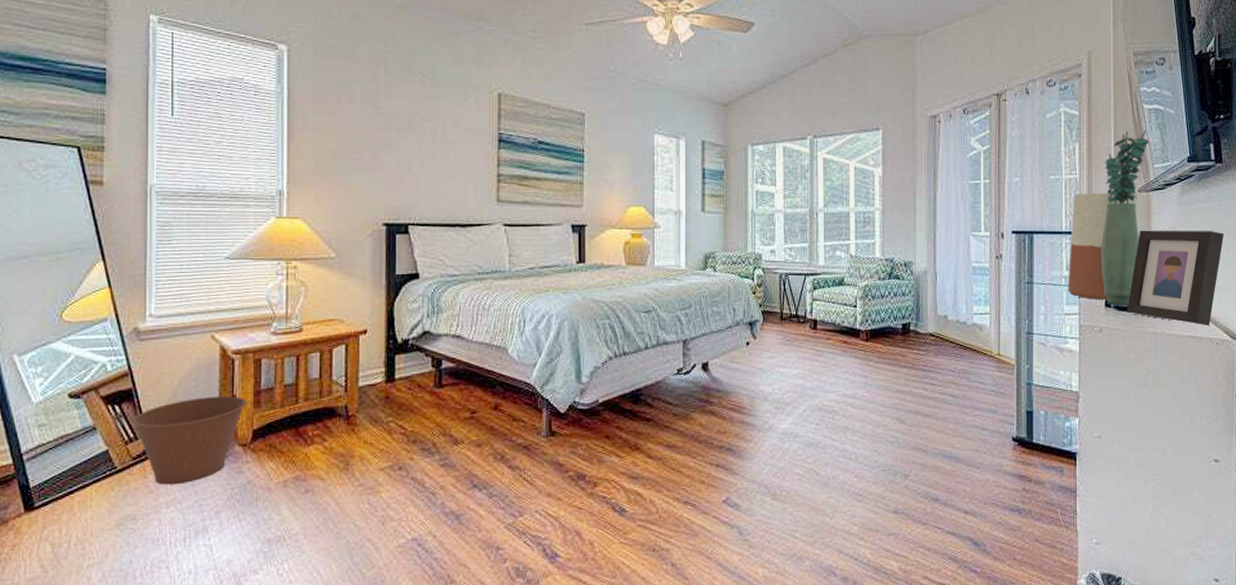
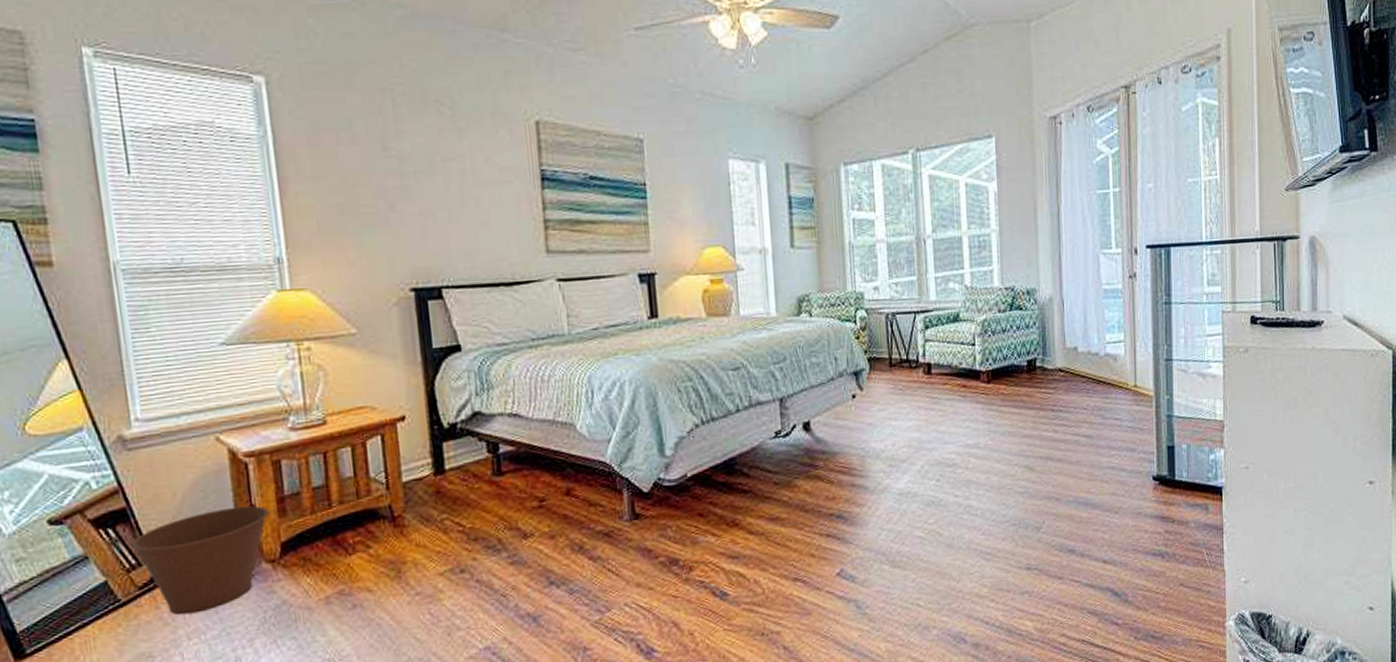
vase: present [1068,193,1141,300] -> none [1209,192,1289,317]
vase: present [1101,130,1149,306] -> none [1245,118,1297,322]
picture frame: present [1126,230,1224,326] -> none [1274,229,1379,337]

